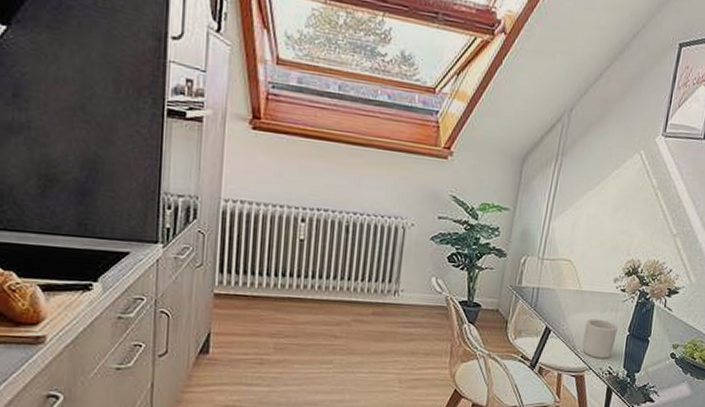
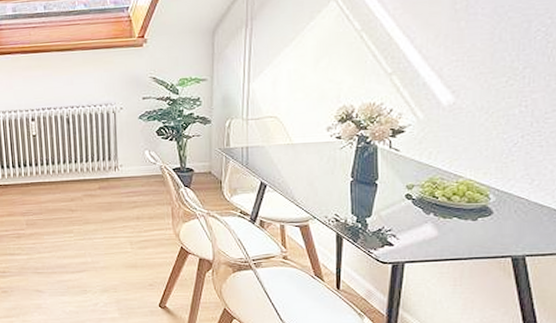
mug: present [582,318,618,359] -> none [302,168,338,207]

